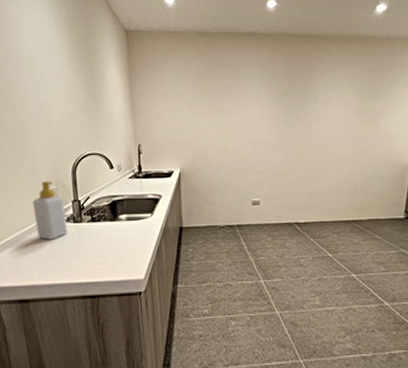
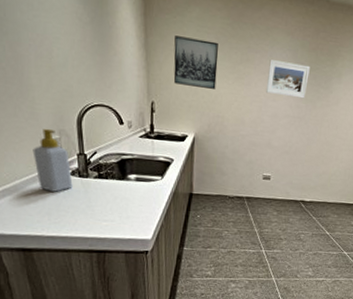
wall art: none [156,85,197,126] -> present [173,35,218,89]
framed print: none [245,92,285,123] -> present [266,60,310,99]

